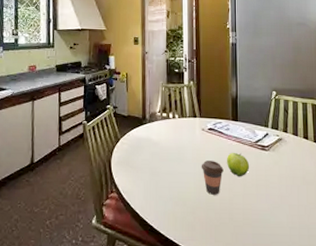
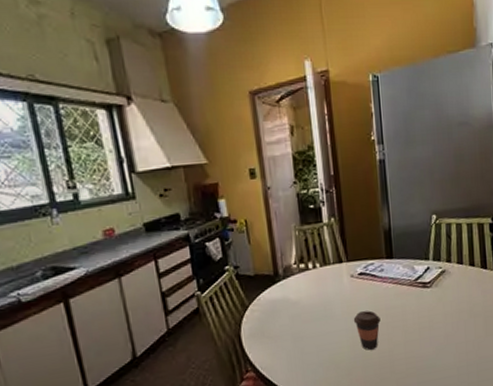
fruit: present [227,152,250,177] -> none [383,296,411,324]

